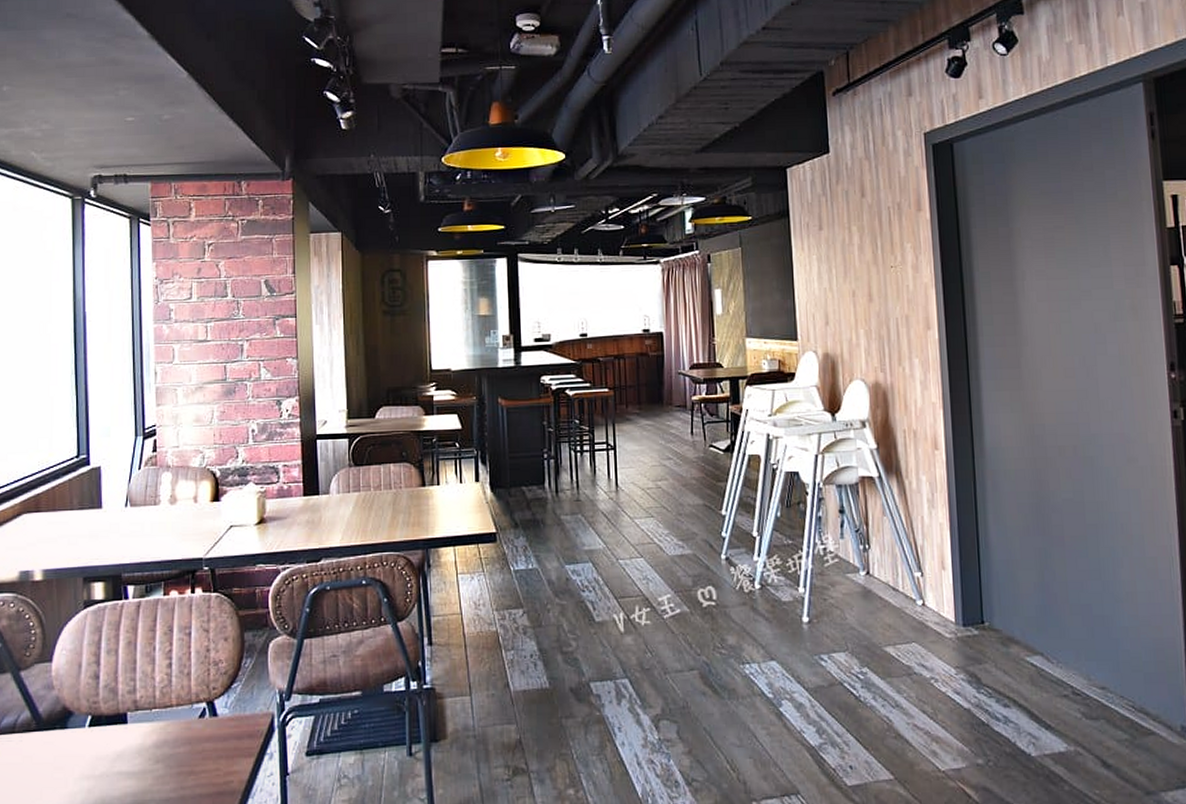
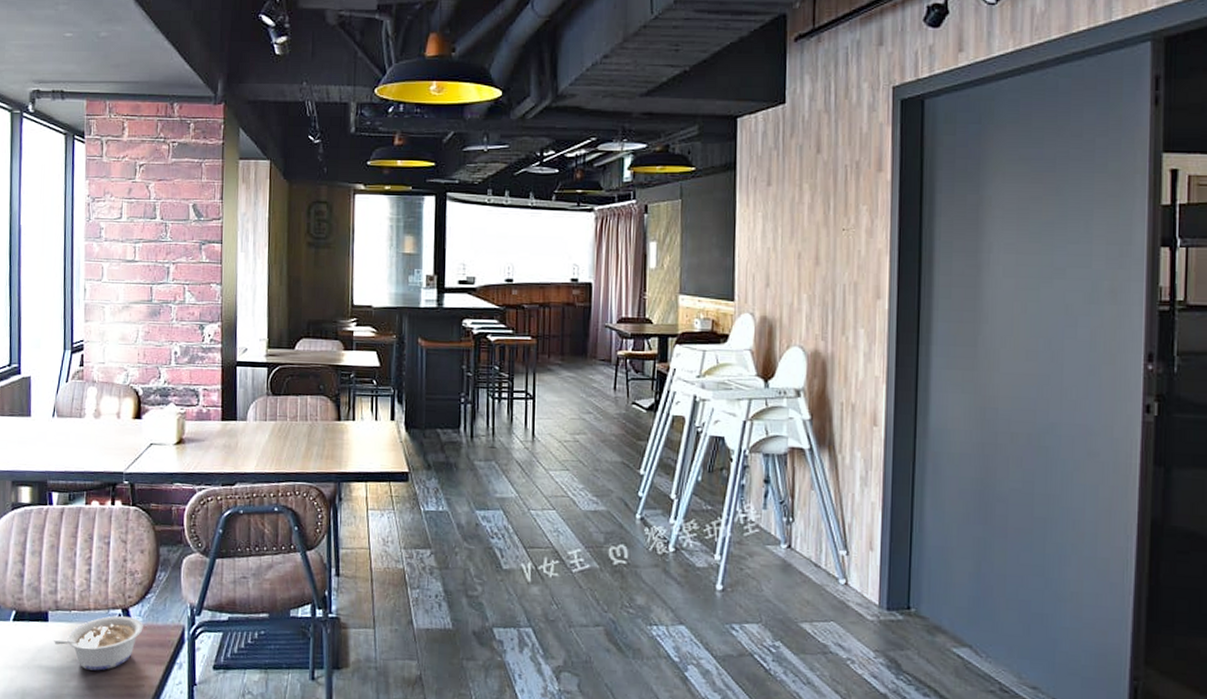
legume: none [134,710,230,771] -> present [54,616,143,671]

